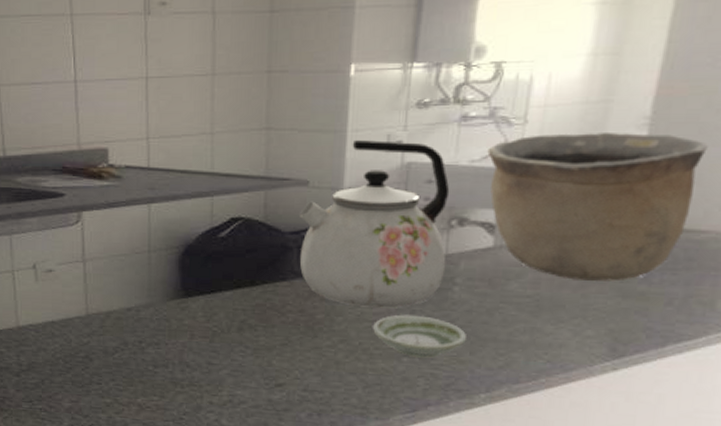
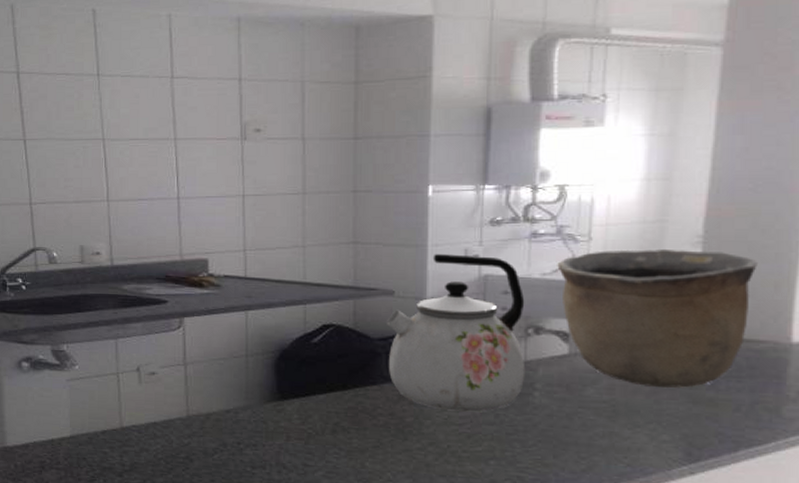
saucer: present [373,315,466,358] -> none [460,418,549,461]

